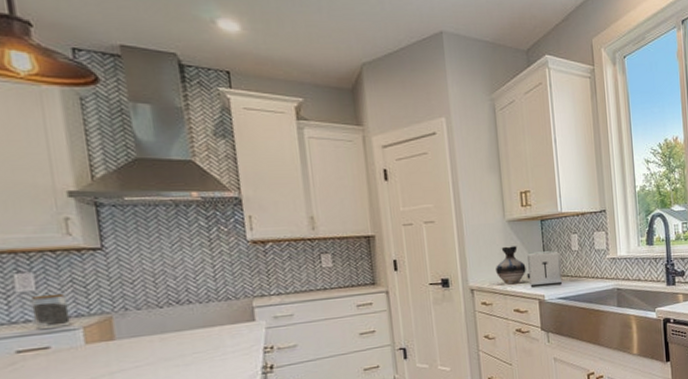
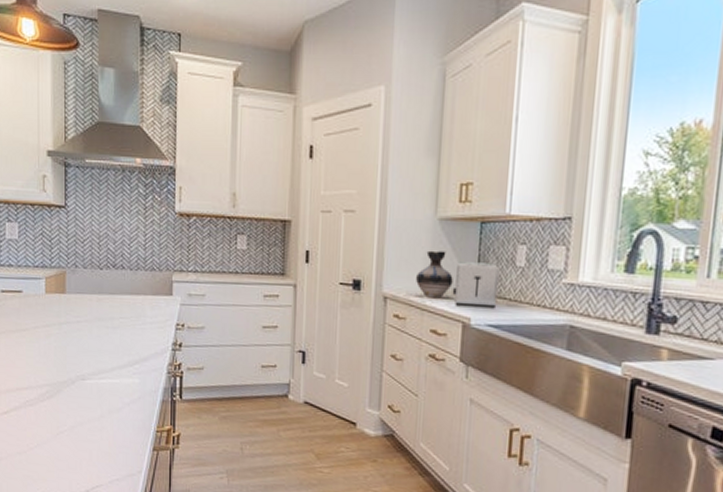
jar: present [30,293,71,330] -> none [14,243,38,275]

